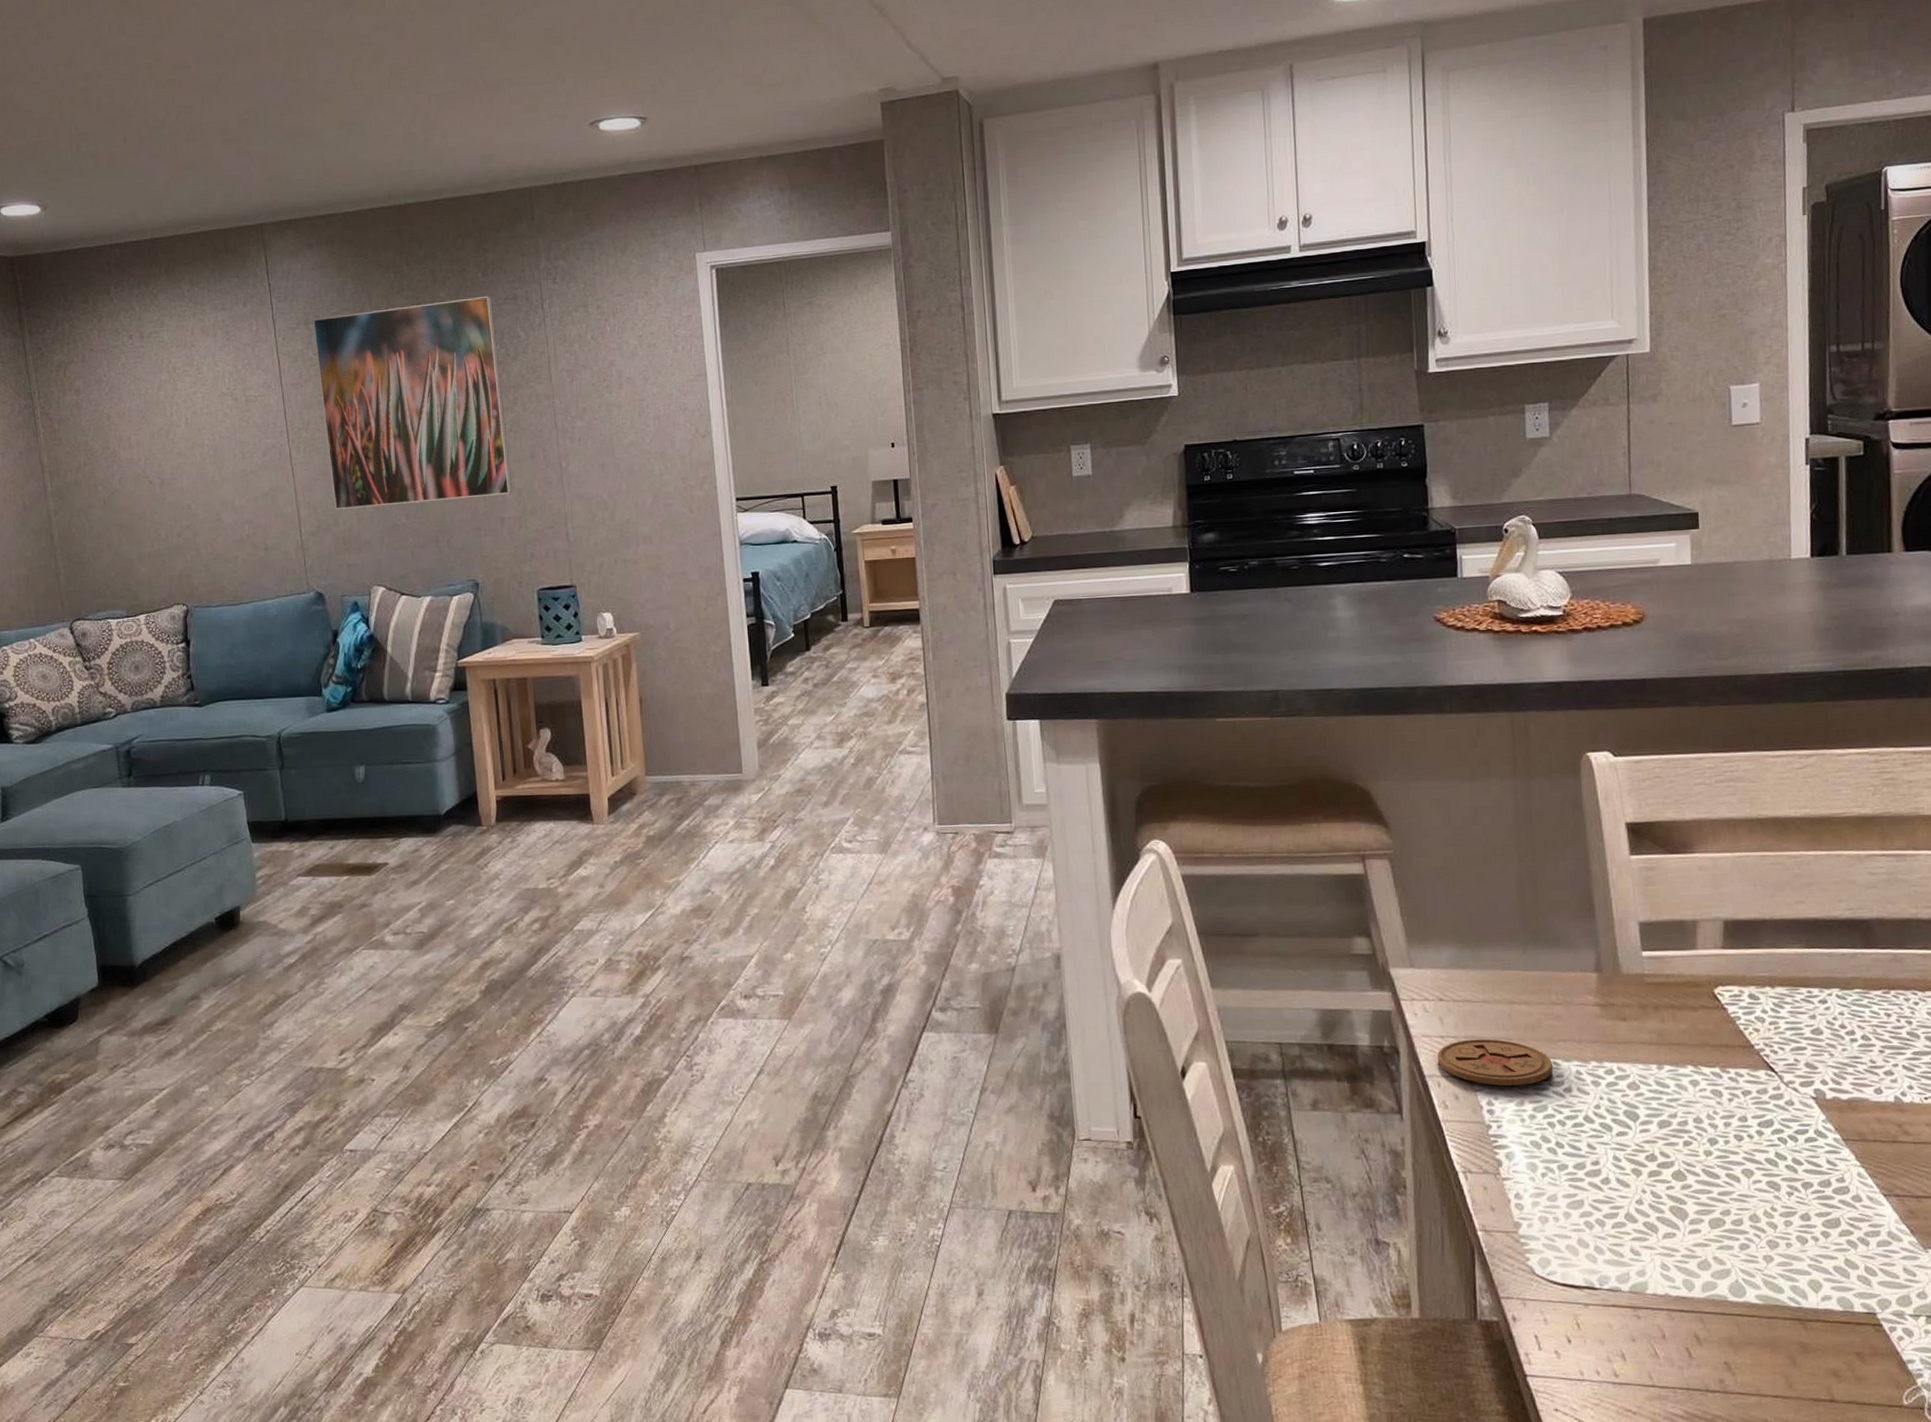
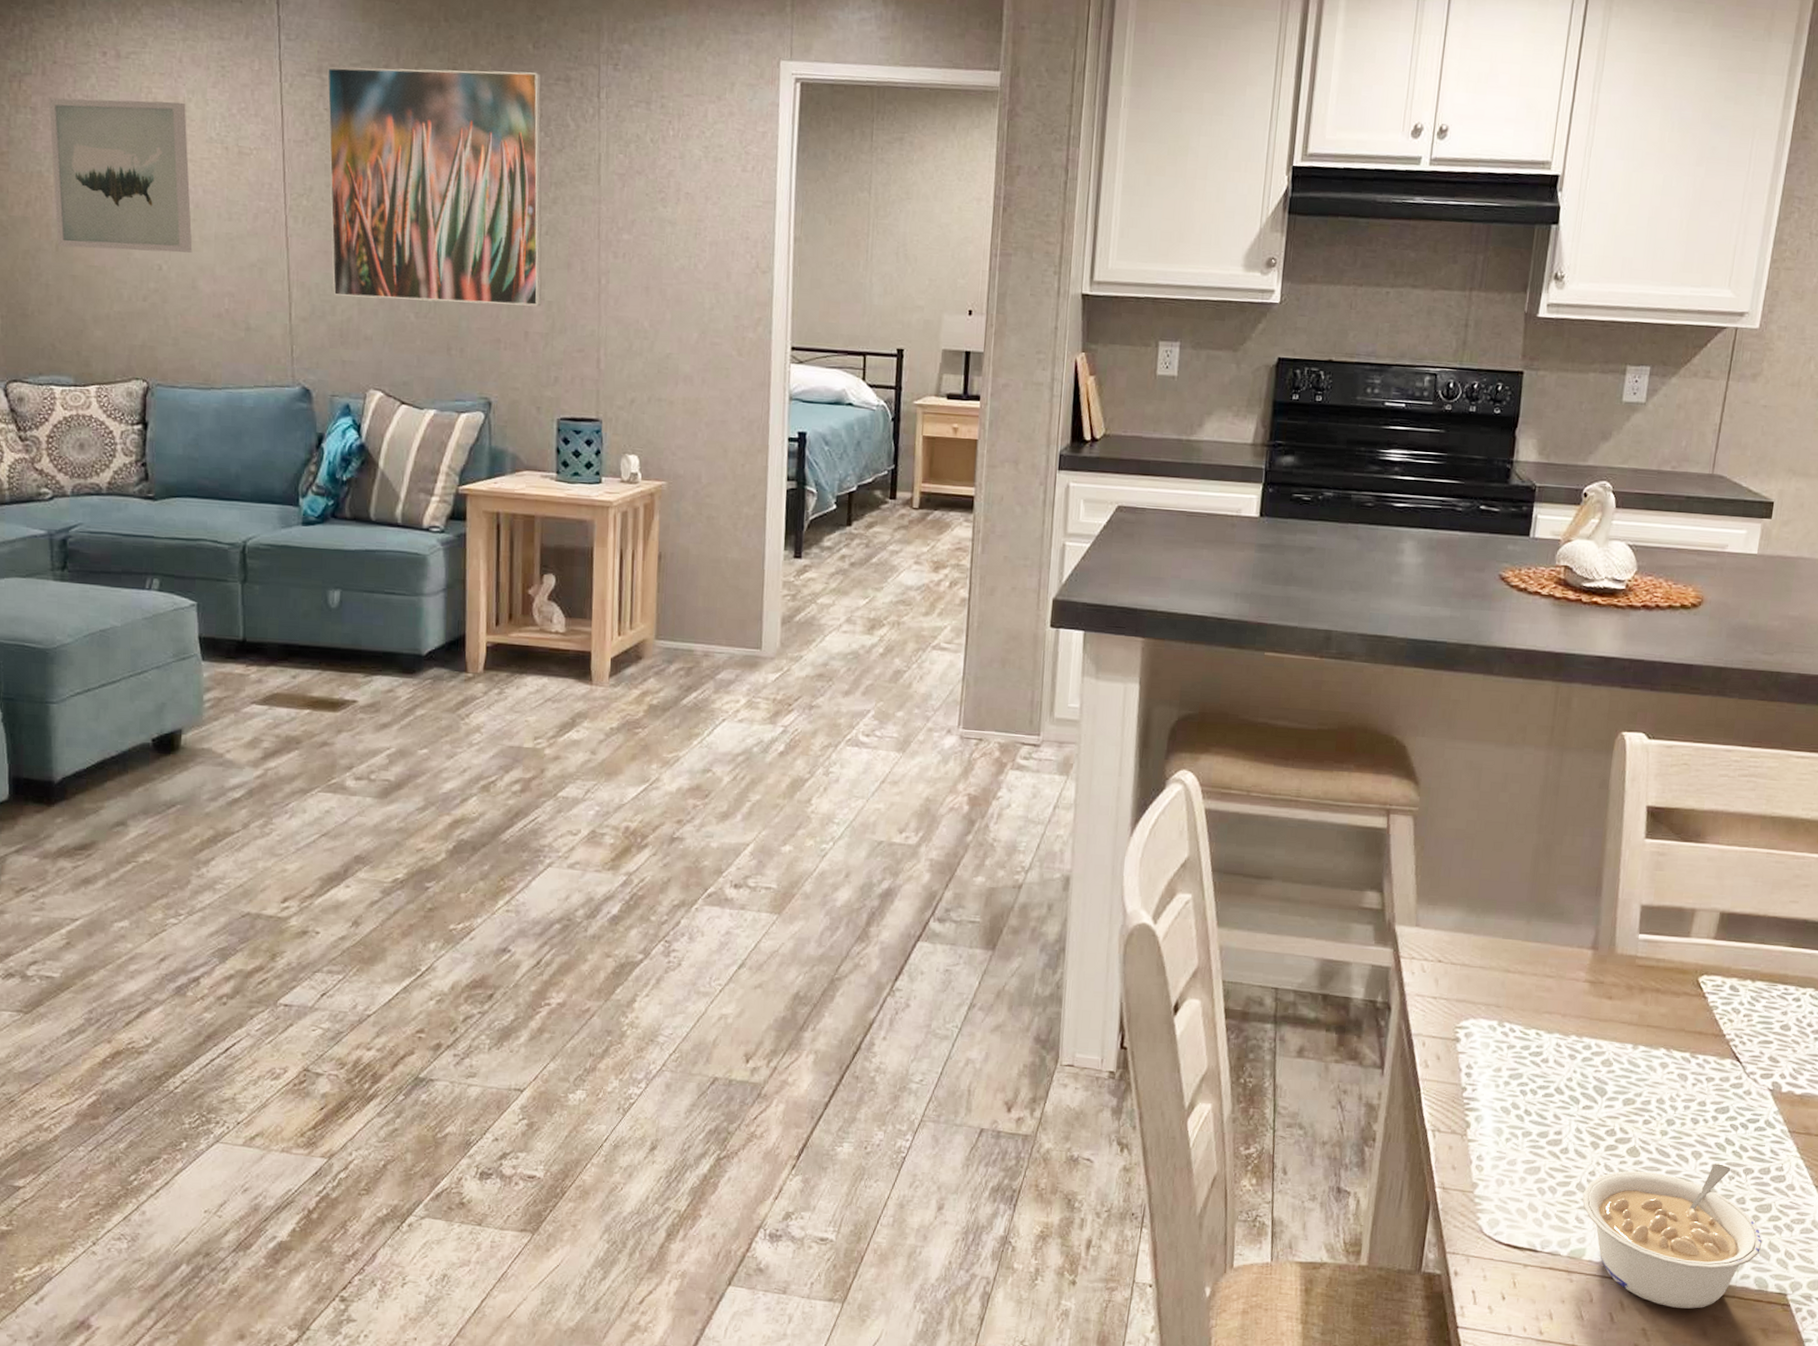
wall art: none [88,366,215,501] -> present [48,98,193,253]
coaster: present [1437,1039,1554,1086] -> none [1426,1002,1536,1052]
legume: none [1633,1180,1838,1337] -> present [1582,1163,1763,1309]

